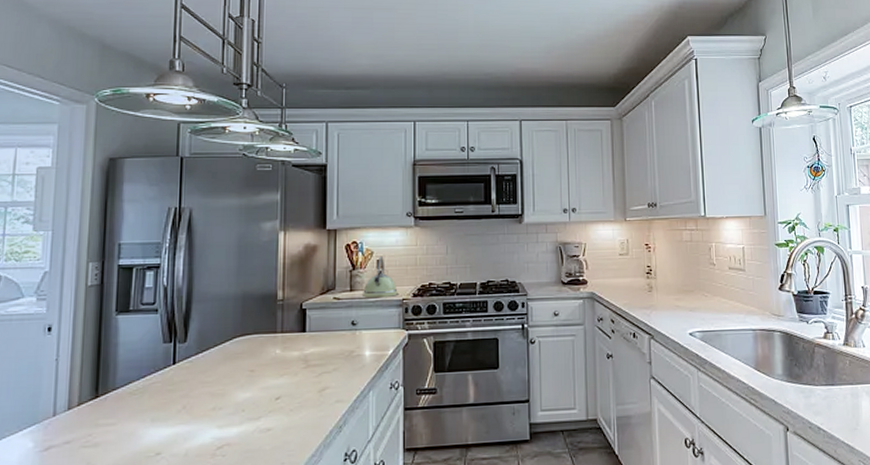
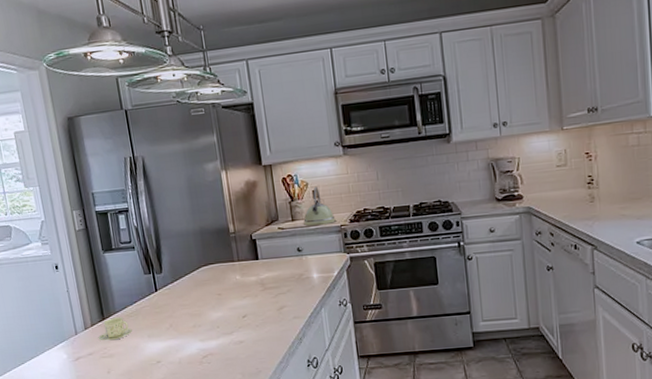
cup and saucer: none [83,395,133,426] -> present [98,317,133,341]

